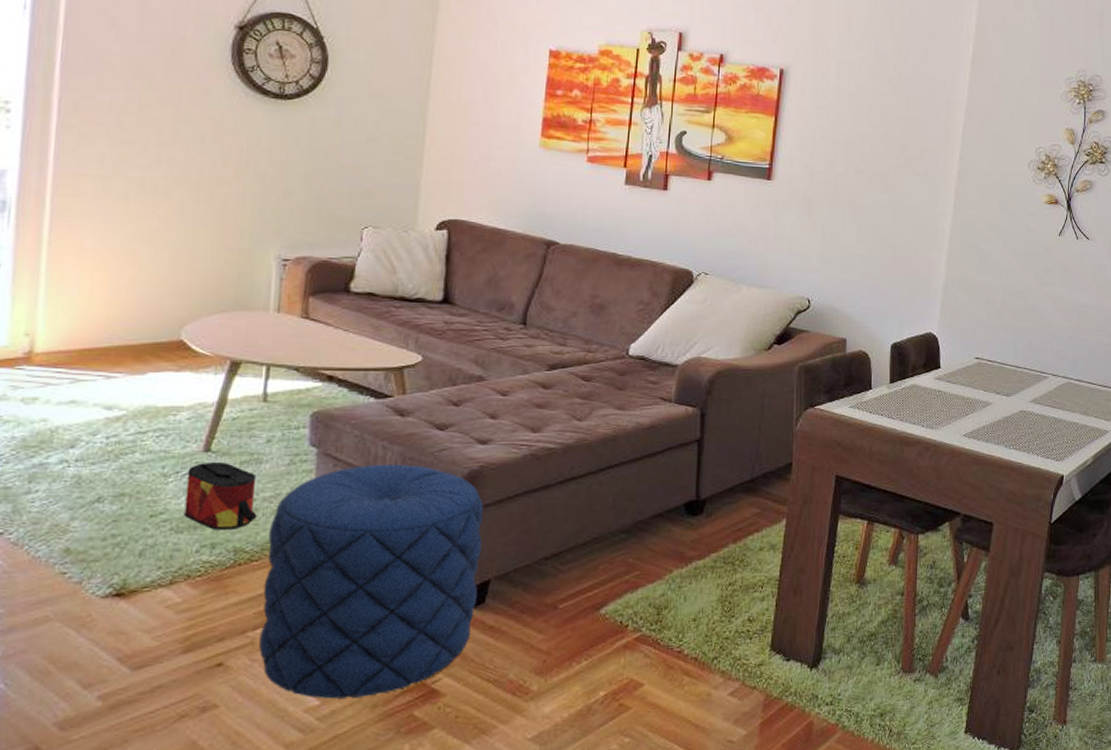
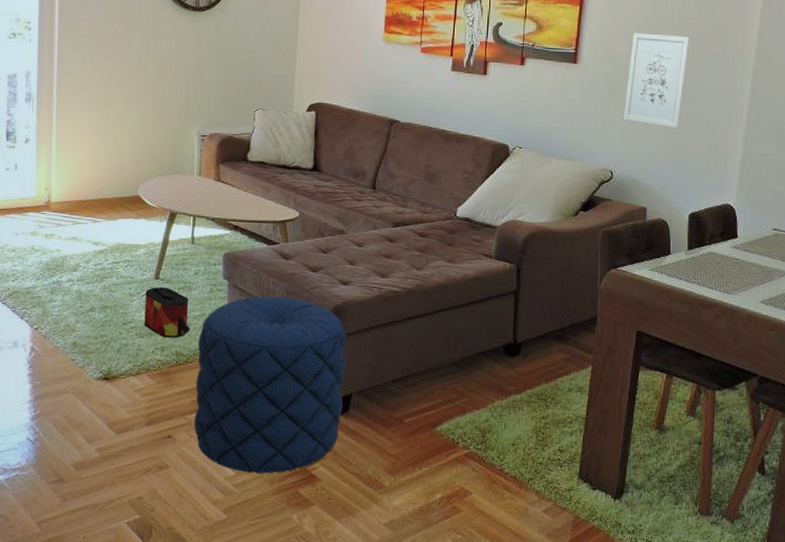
wall art: none [821,148,893,253] -> present [623,33,691,129]

